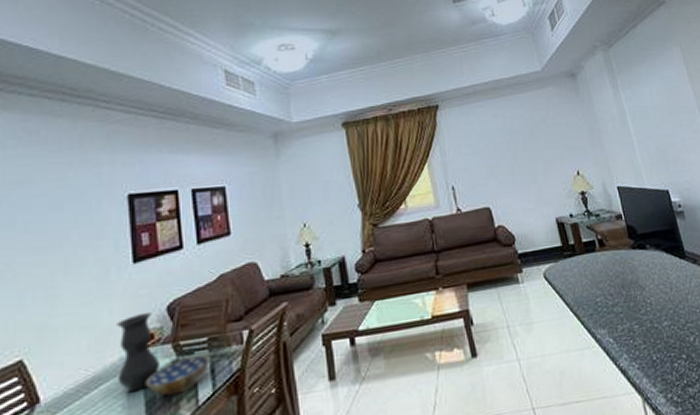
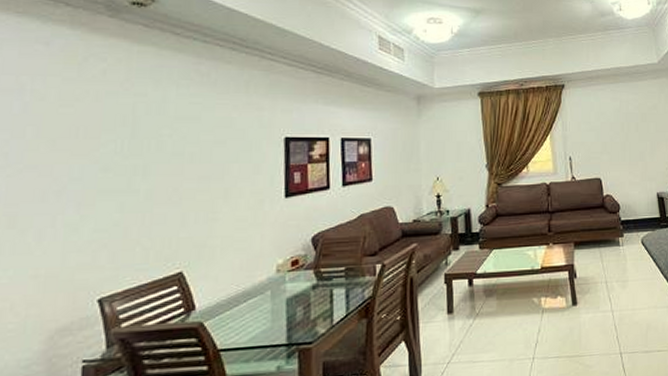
vase: present [116,311,160,393] -> none [264,240,302,309]
bowl: present [145,355,211,396] -> none [288,282,347,314]

